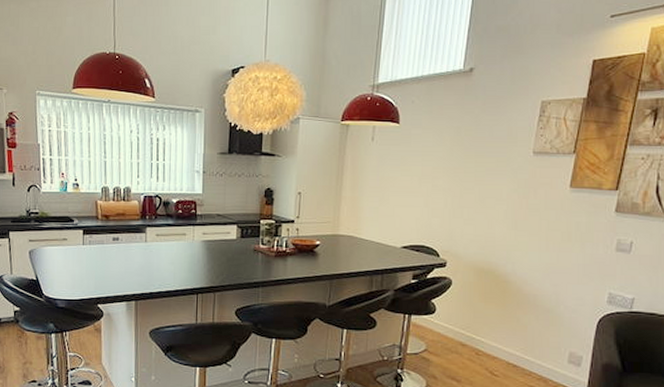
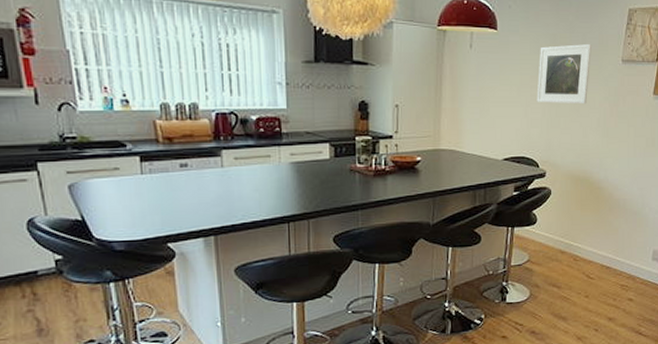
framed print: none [438,135,499,196] -> present [536,43,591,105]

